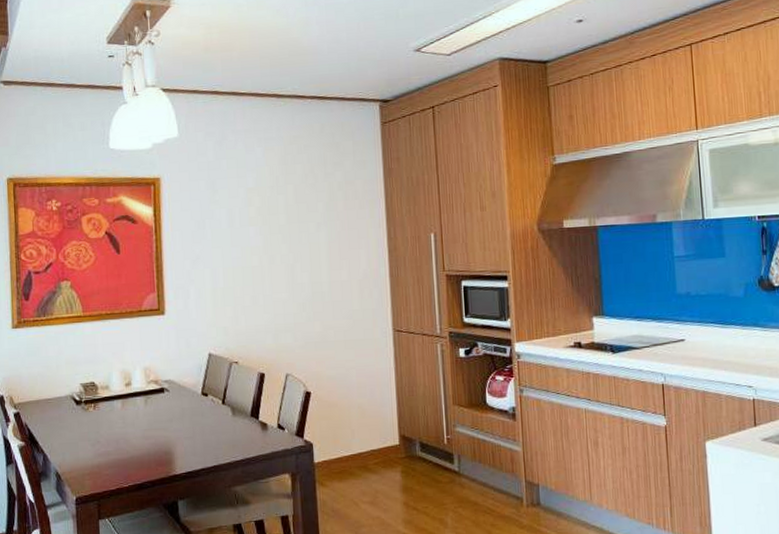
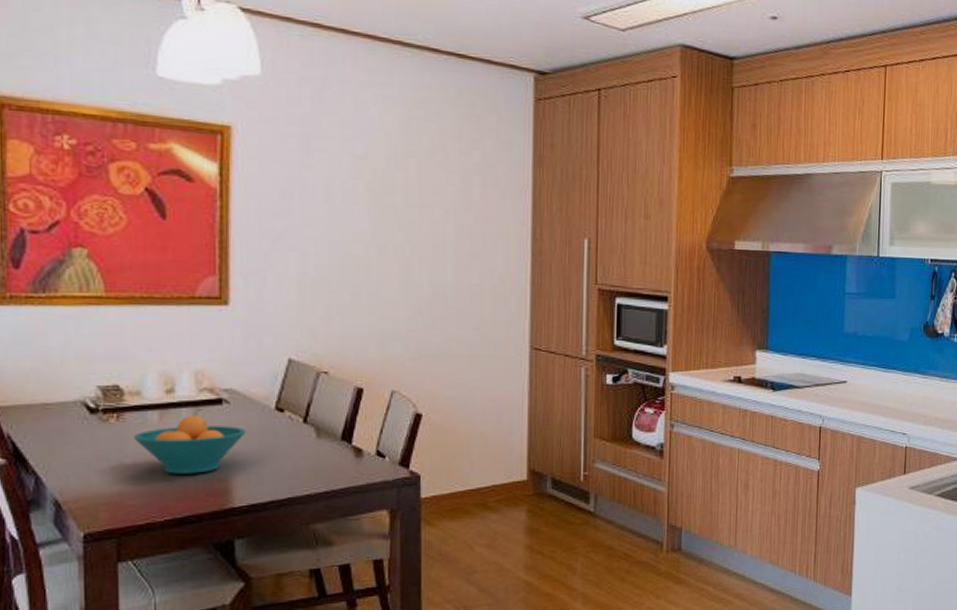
fruit bowl: none [105,402,182,449] -> present [132,415,246,474]

